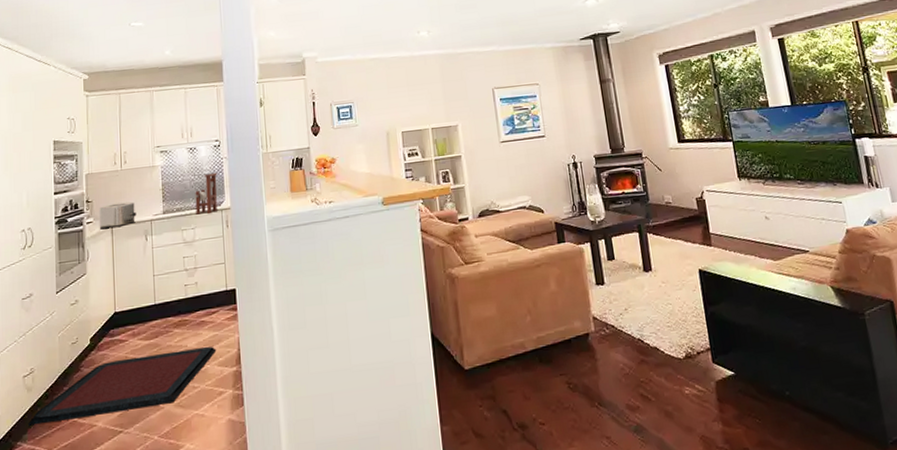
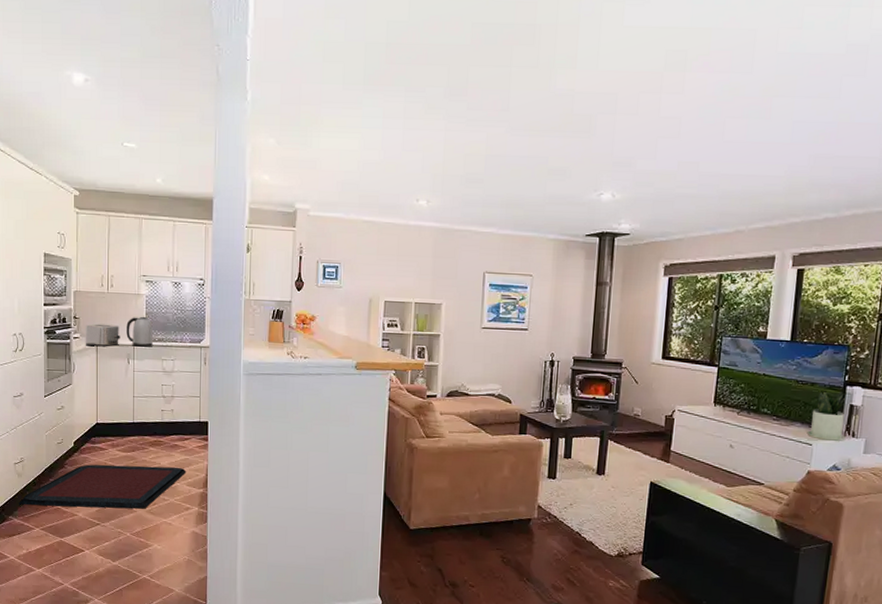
kettle: none [142,188,171,221] -> present [126,316,153,347]
paper towel holder: present [195,172,218,215] -> none [176,310,200,349]
planter: none [831,147,871,196] -> present [806,391,846,441]

